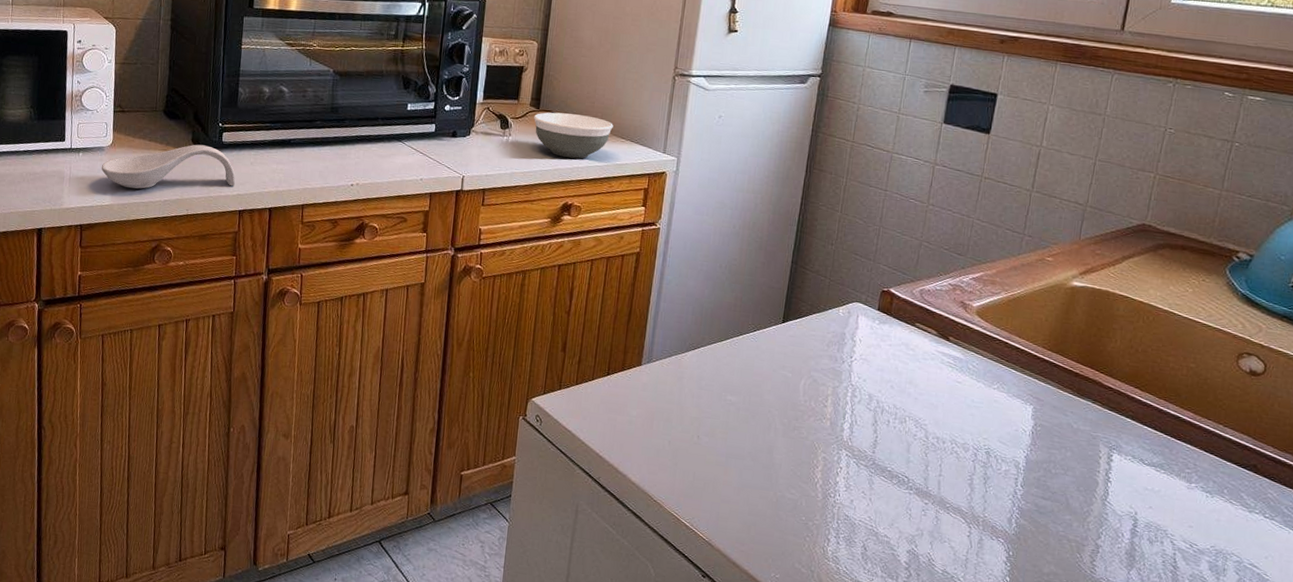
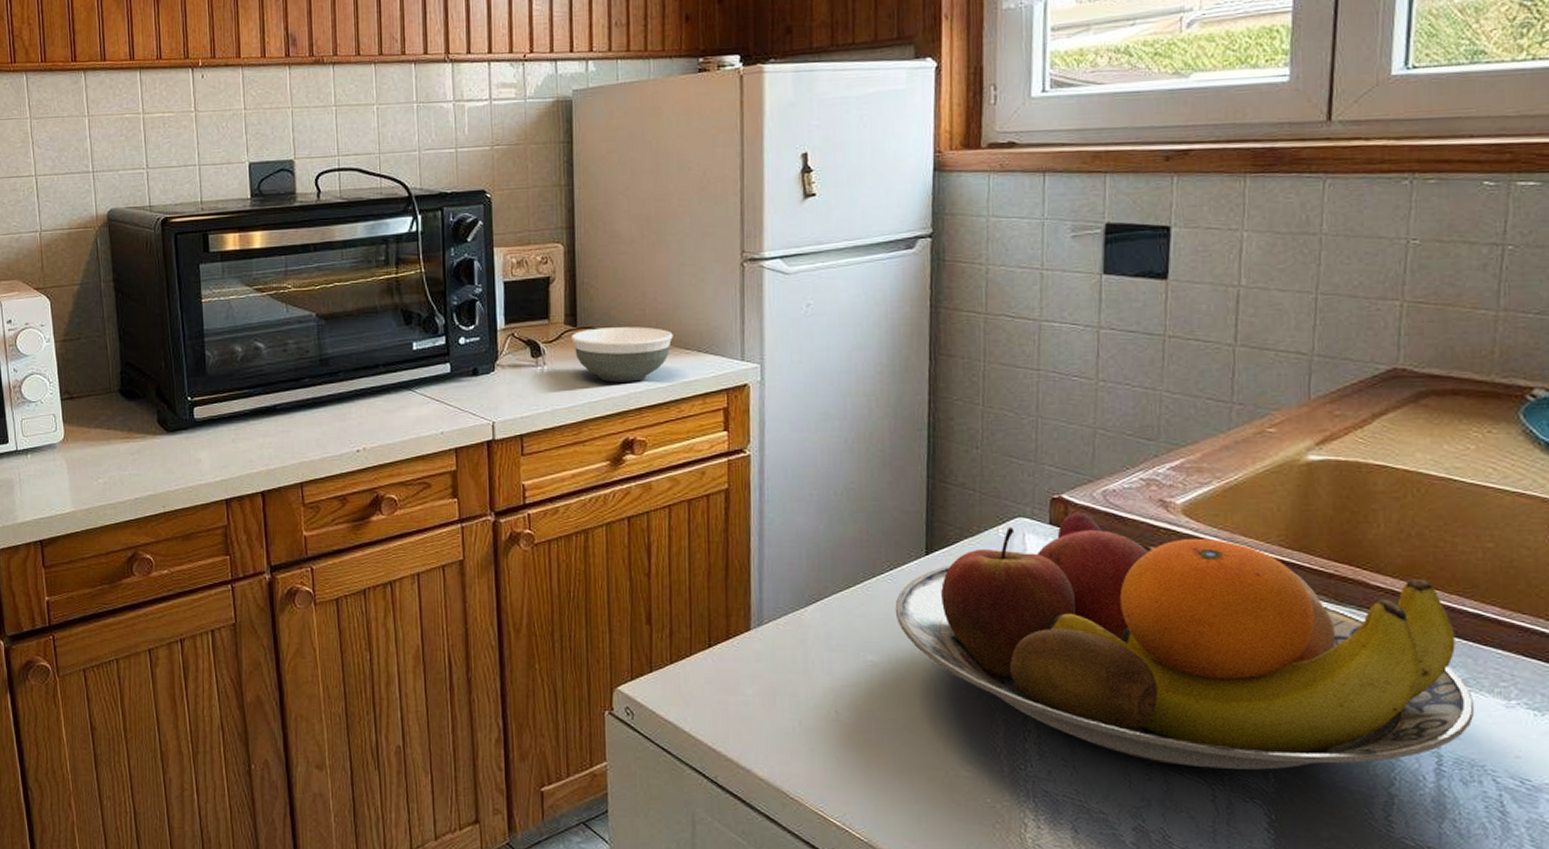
spoon rest: present [101,144,236,189] -> none [55,426,217,489]
fruit bowl: none [753,303,1166,519] -> present [895,512,1475,770]

